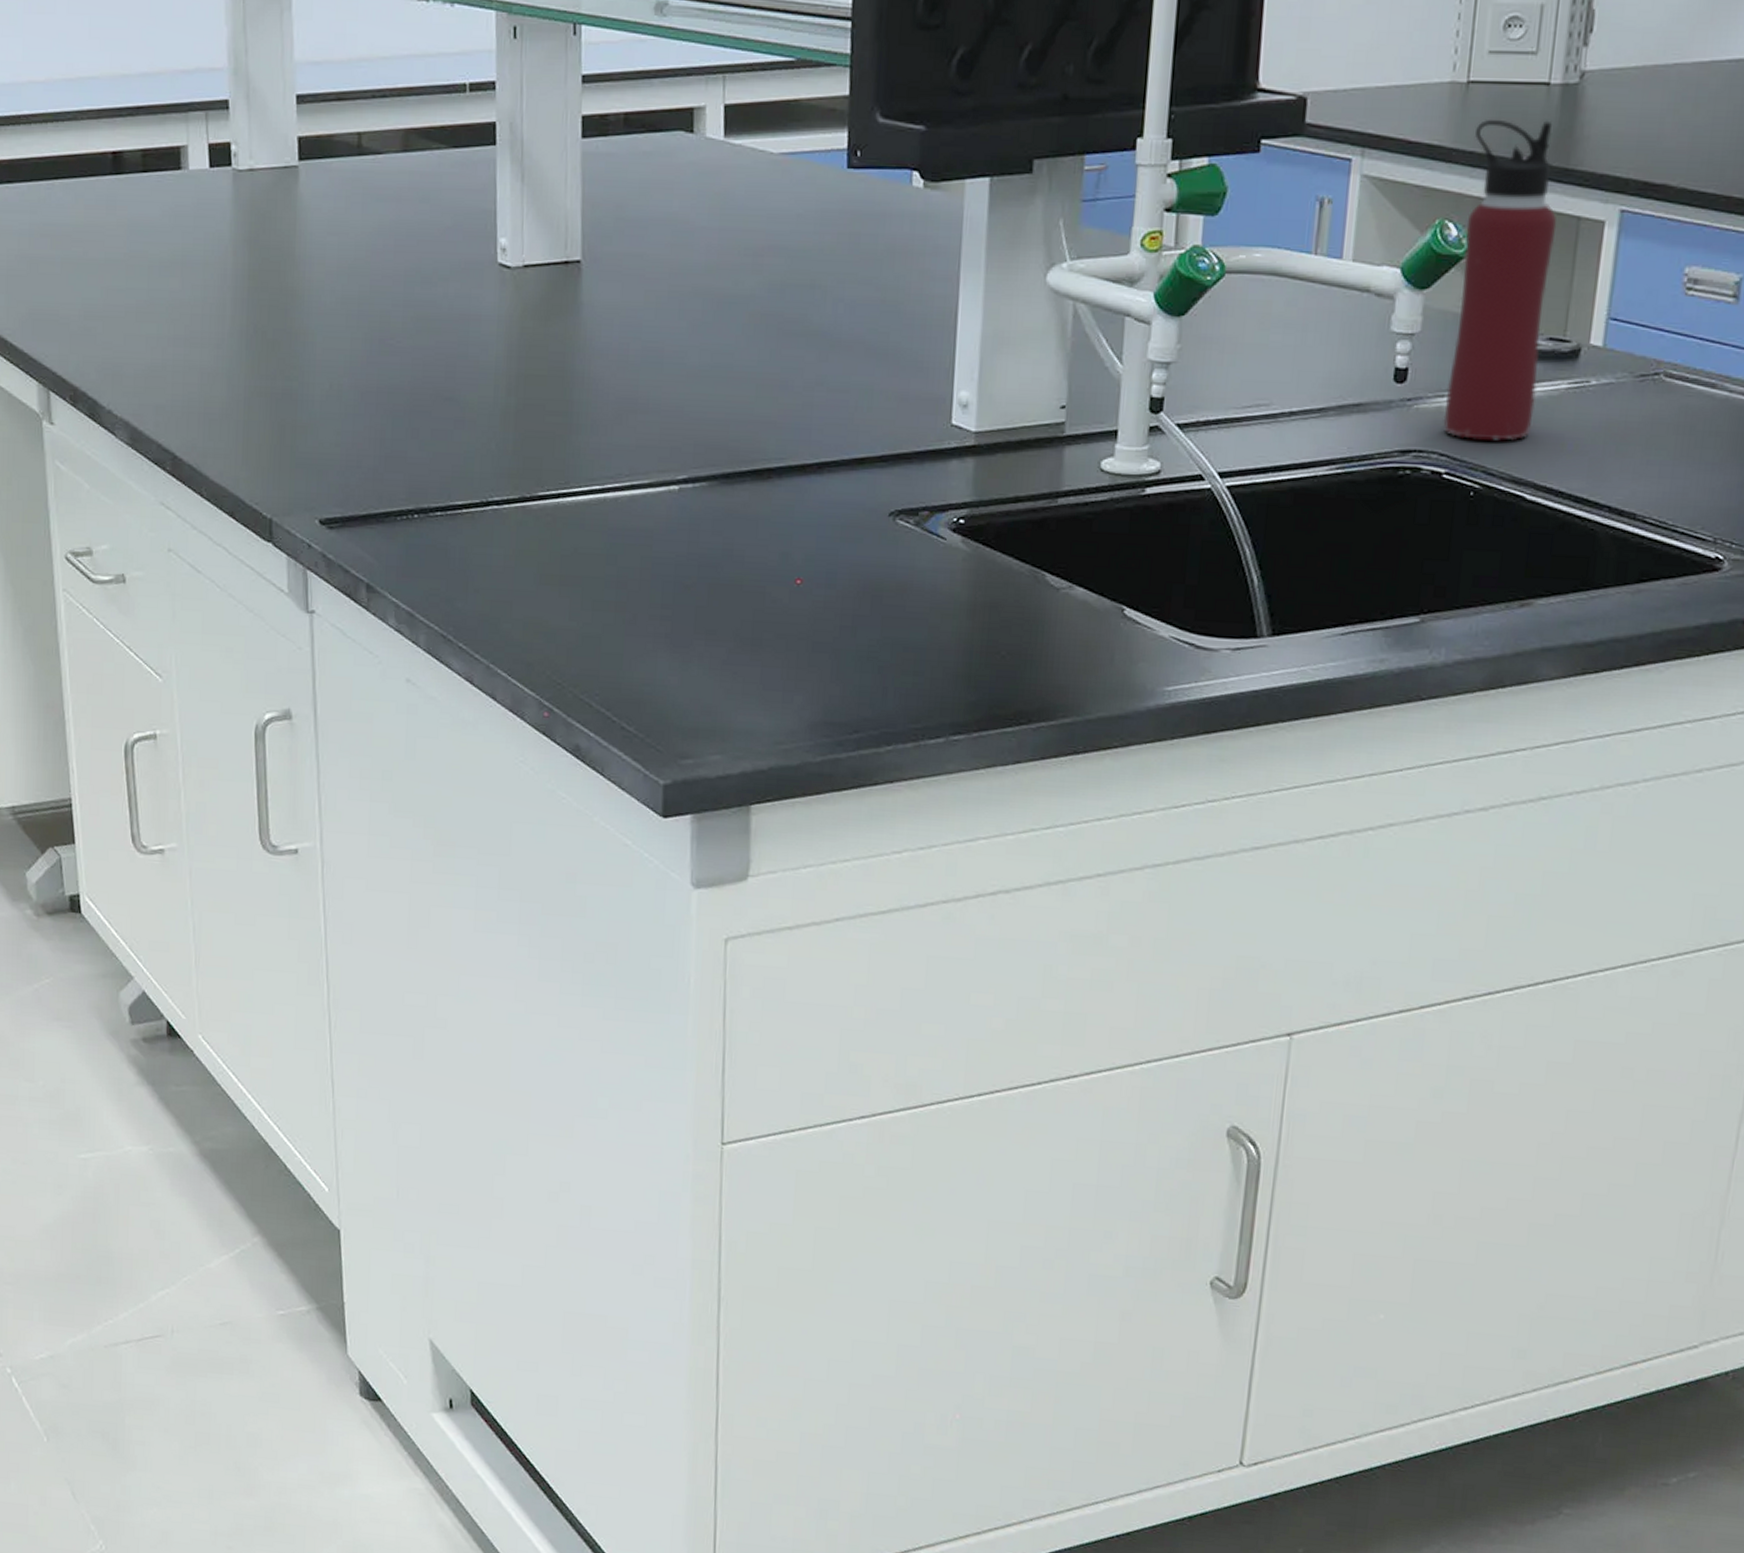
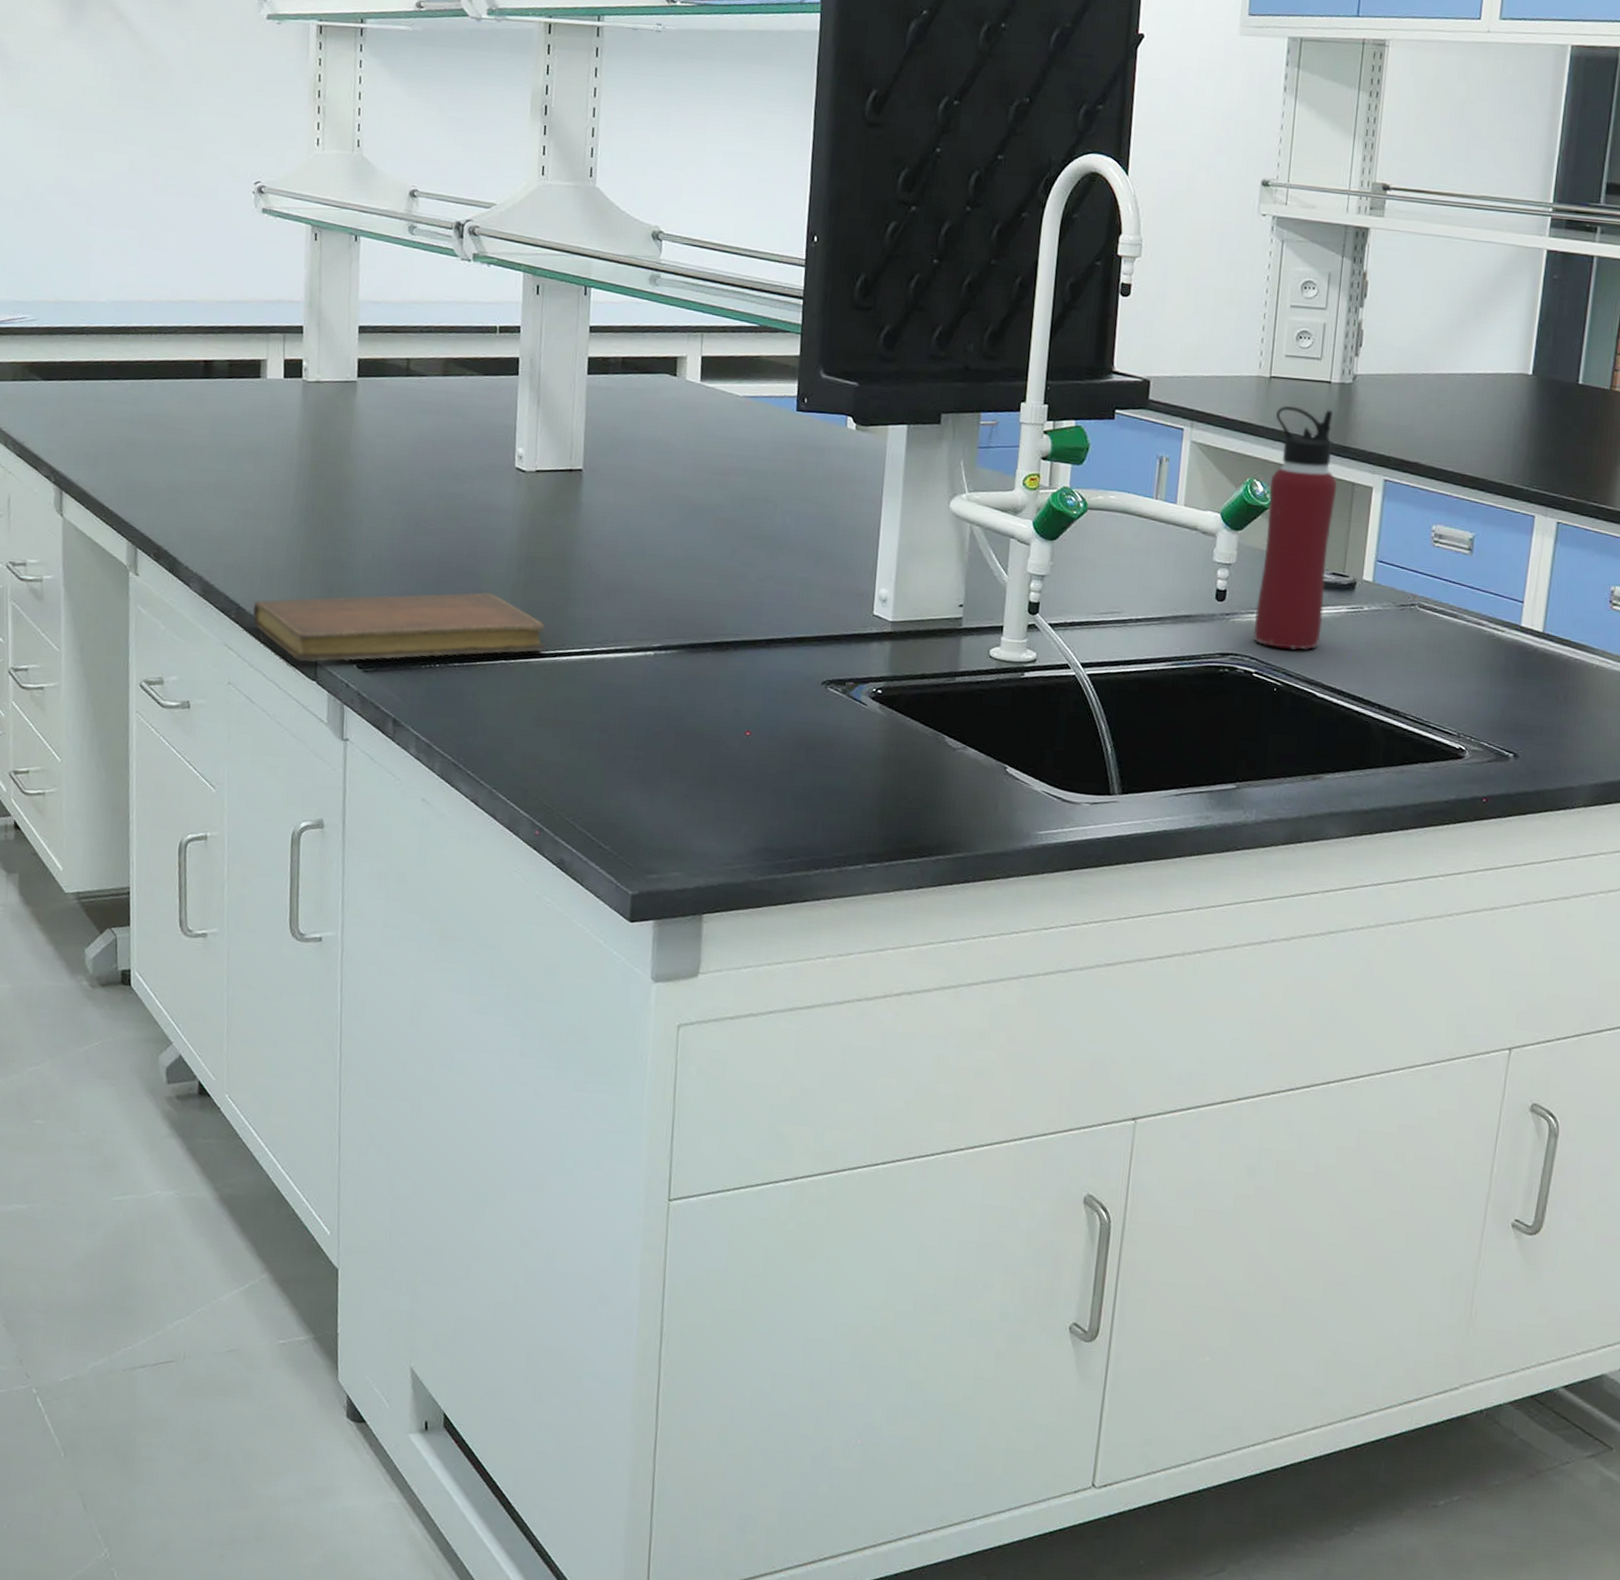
notebook: none [191,422,546,520] -> present [252,592,546,662]

